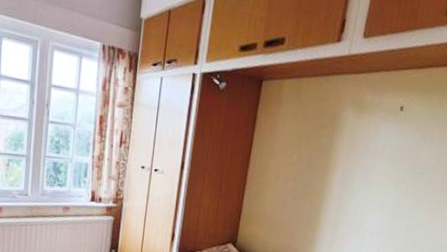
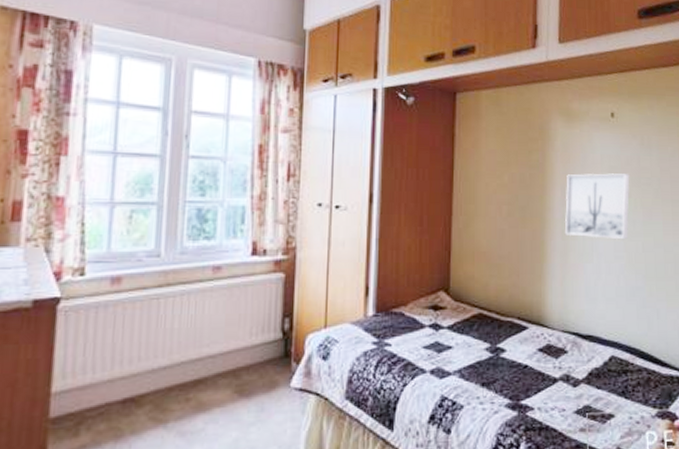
wall art: none [339,159,407,219] -> present [565,173,630,239]

